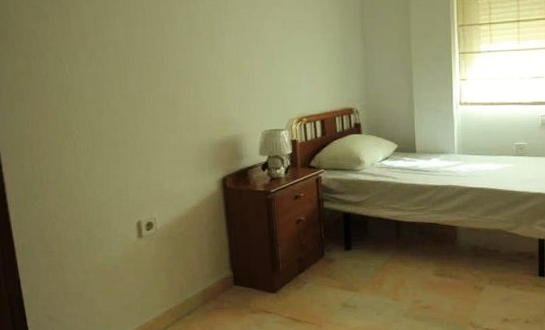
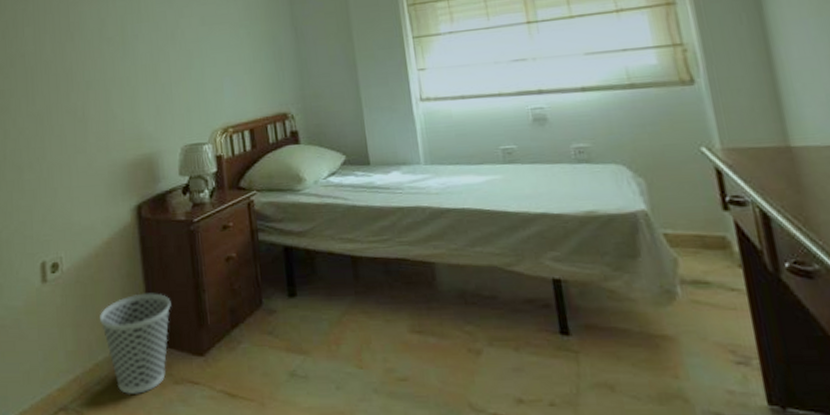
wastebasket: none [189,246,250,321] -> present [99,293,171,394]

